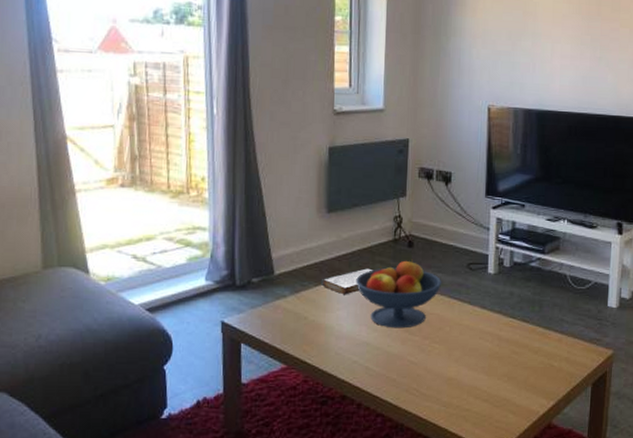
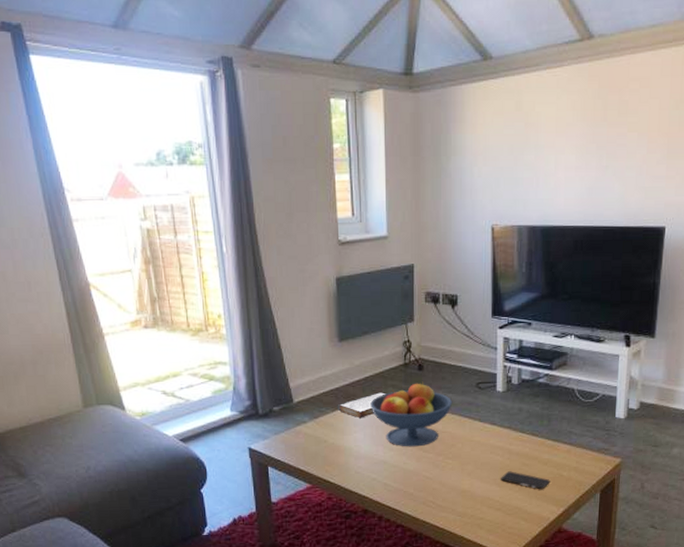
smartphone: none [489,359,541,381] -> present [501,471,550,490]

